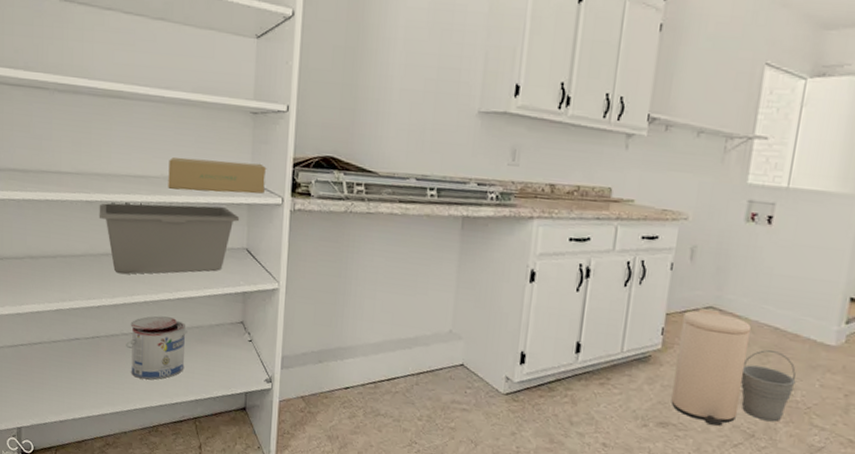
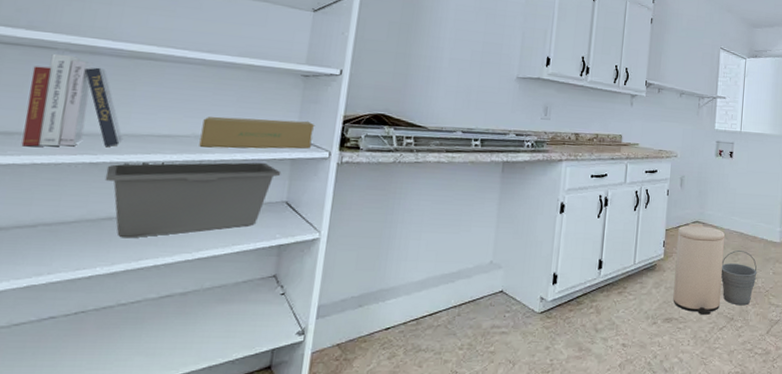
books: none [34,93,107,187] -> present [21,53,123,148]
paint can: present [126,315,188,380] -> none [121,279,207,353]

